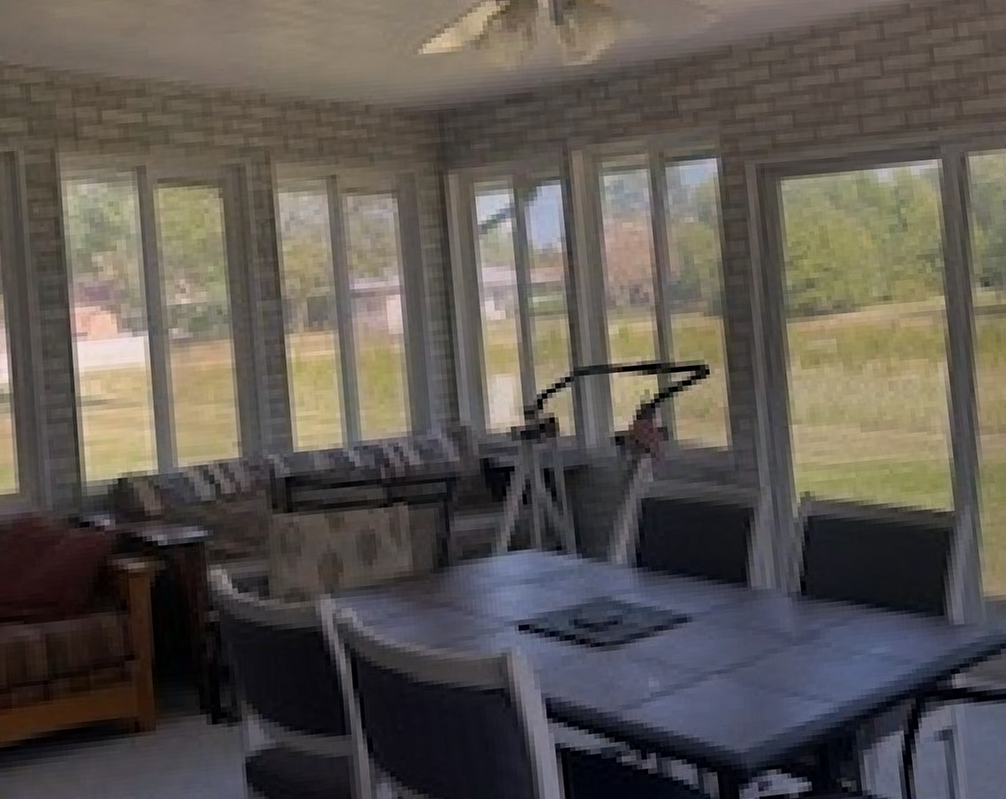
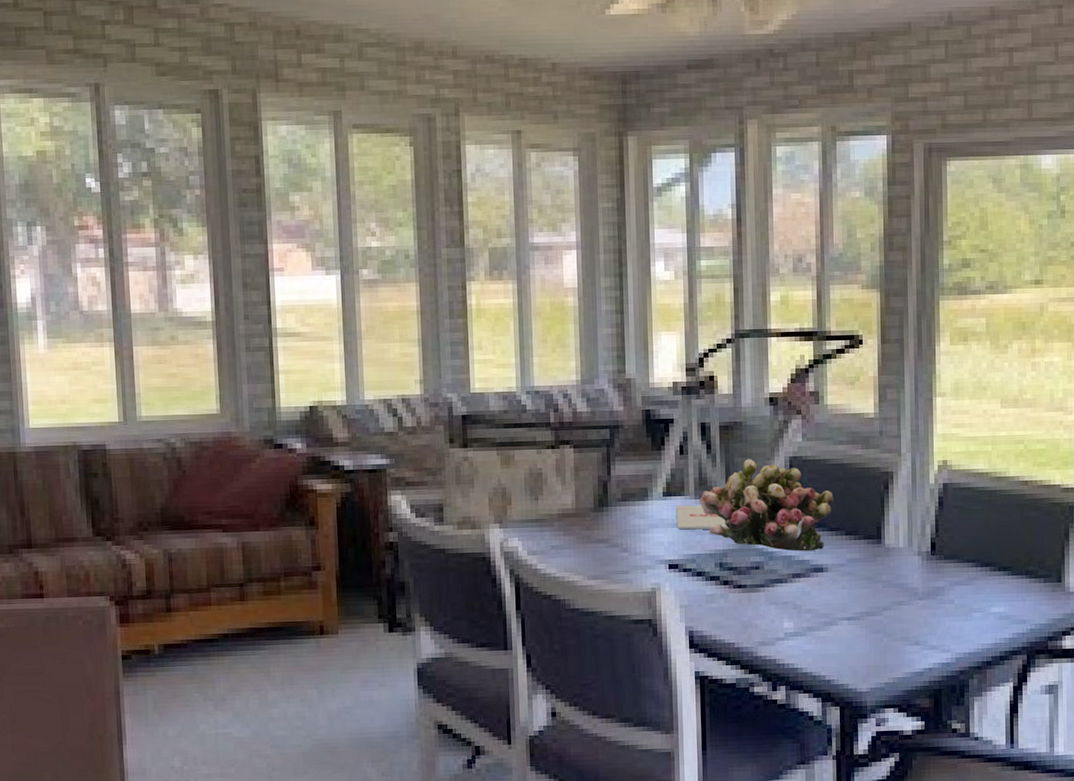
magazine: none [523,558,581,586] -> present [676,505,728,530]
flower arrangement: none [546,504,692,602] -> present [698,459,834,552]

